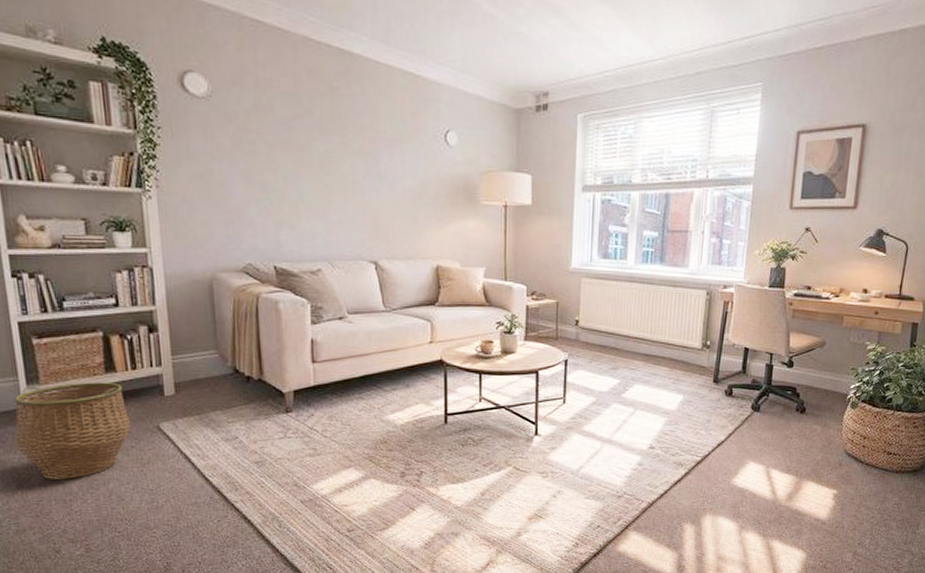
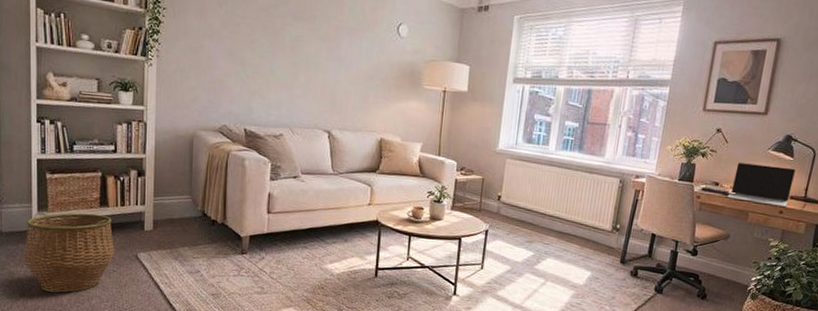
laptop: none [820,263,889,308] -> present [727,163,795,208]

